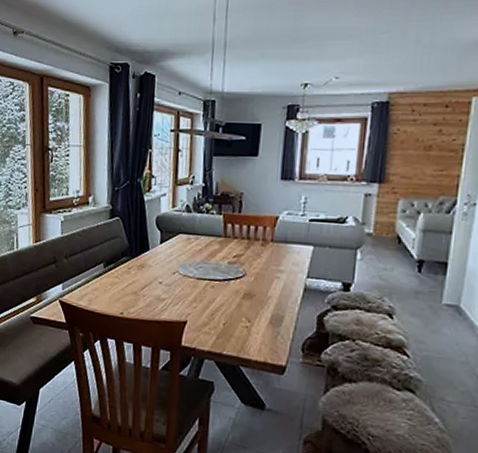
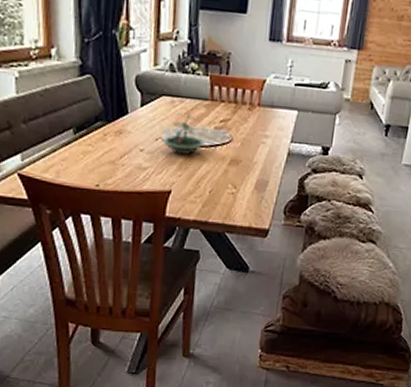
terrarium: none [179,246,220,288] -> present [162,109,206,155]

